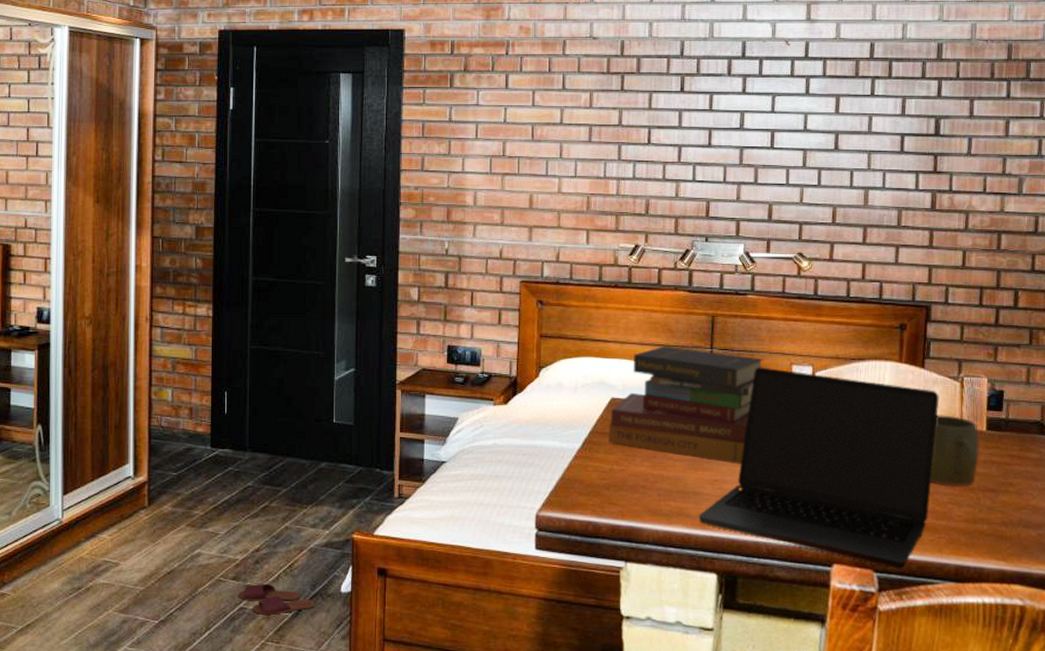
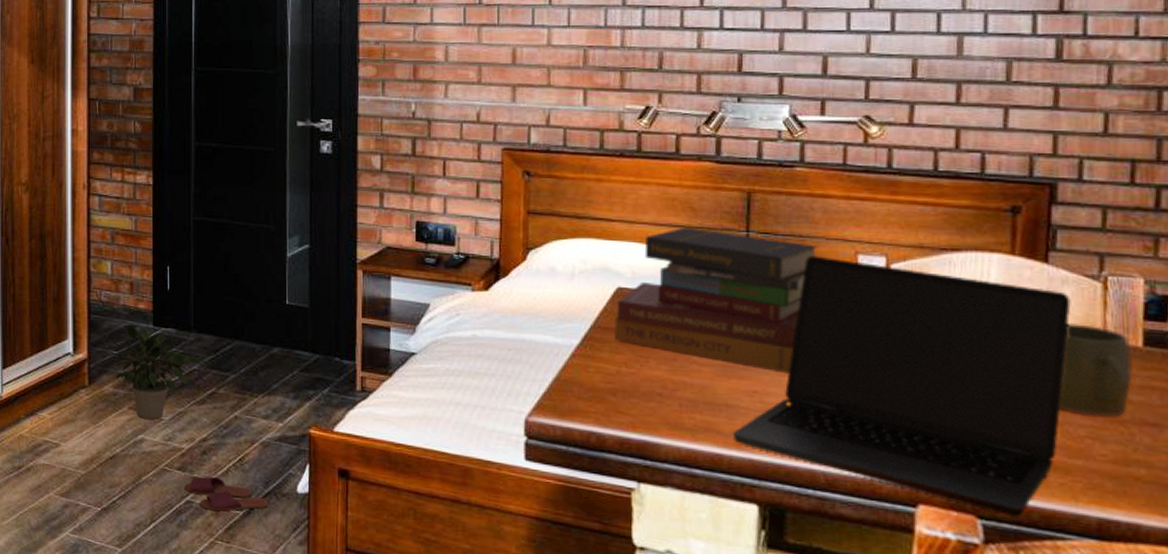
potted plant: none [168,448,254,534] -> present [109,326,200,420]

